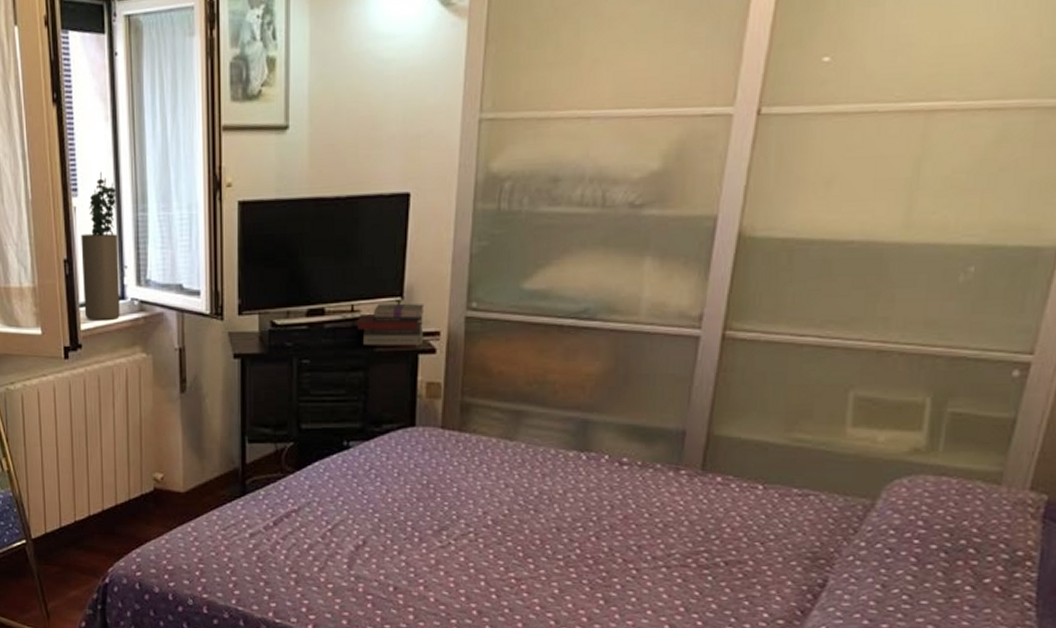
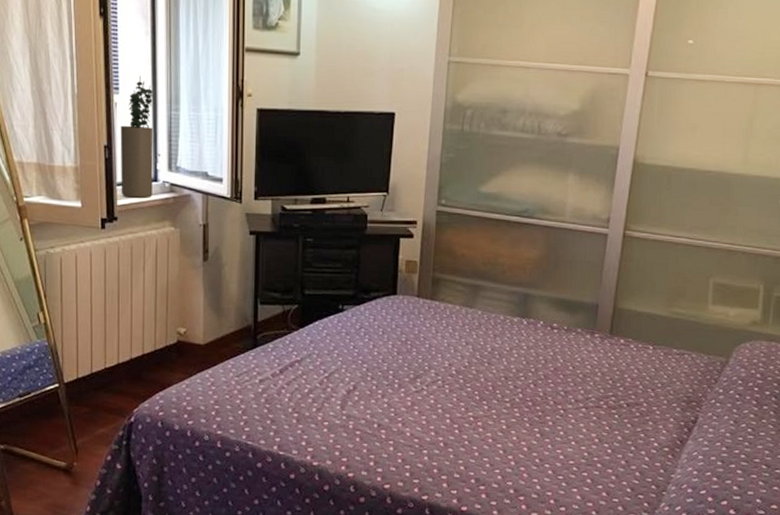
books: present [358,303,425,349] -> none [352,197,405,234]

